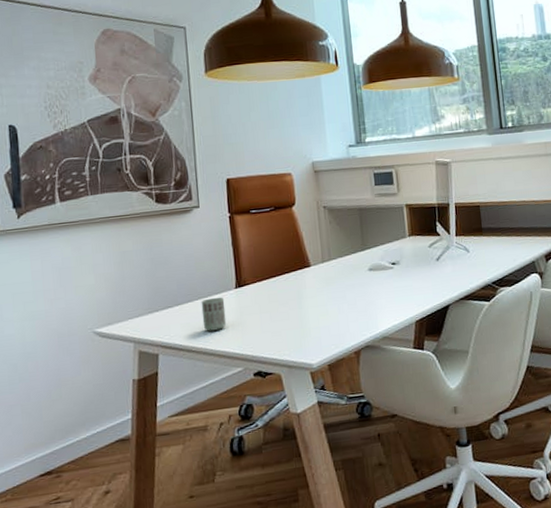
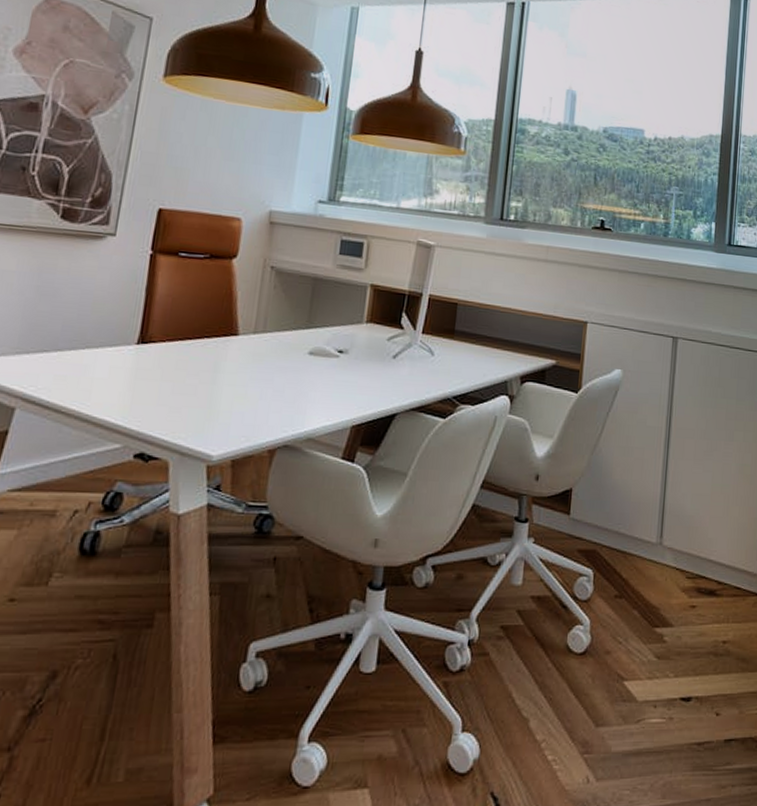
cup: present [201,298,227,331] -> none [83,350,119,392]

